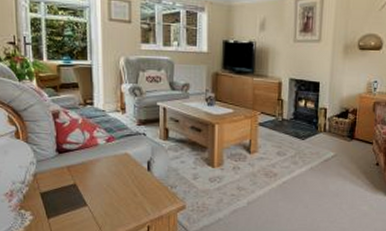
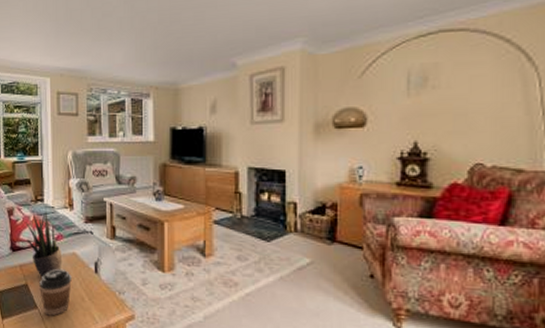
potted plant: none [73,114,114,176] -> present [25,210,63,277]
coffee cup: none [89,168,124,212] -> present [39,268,72,316]

